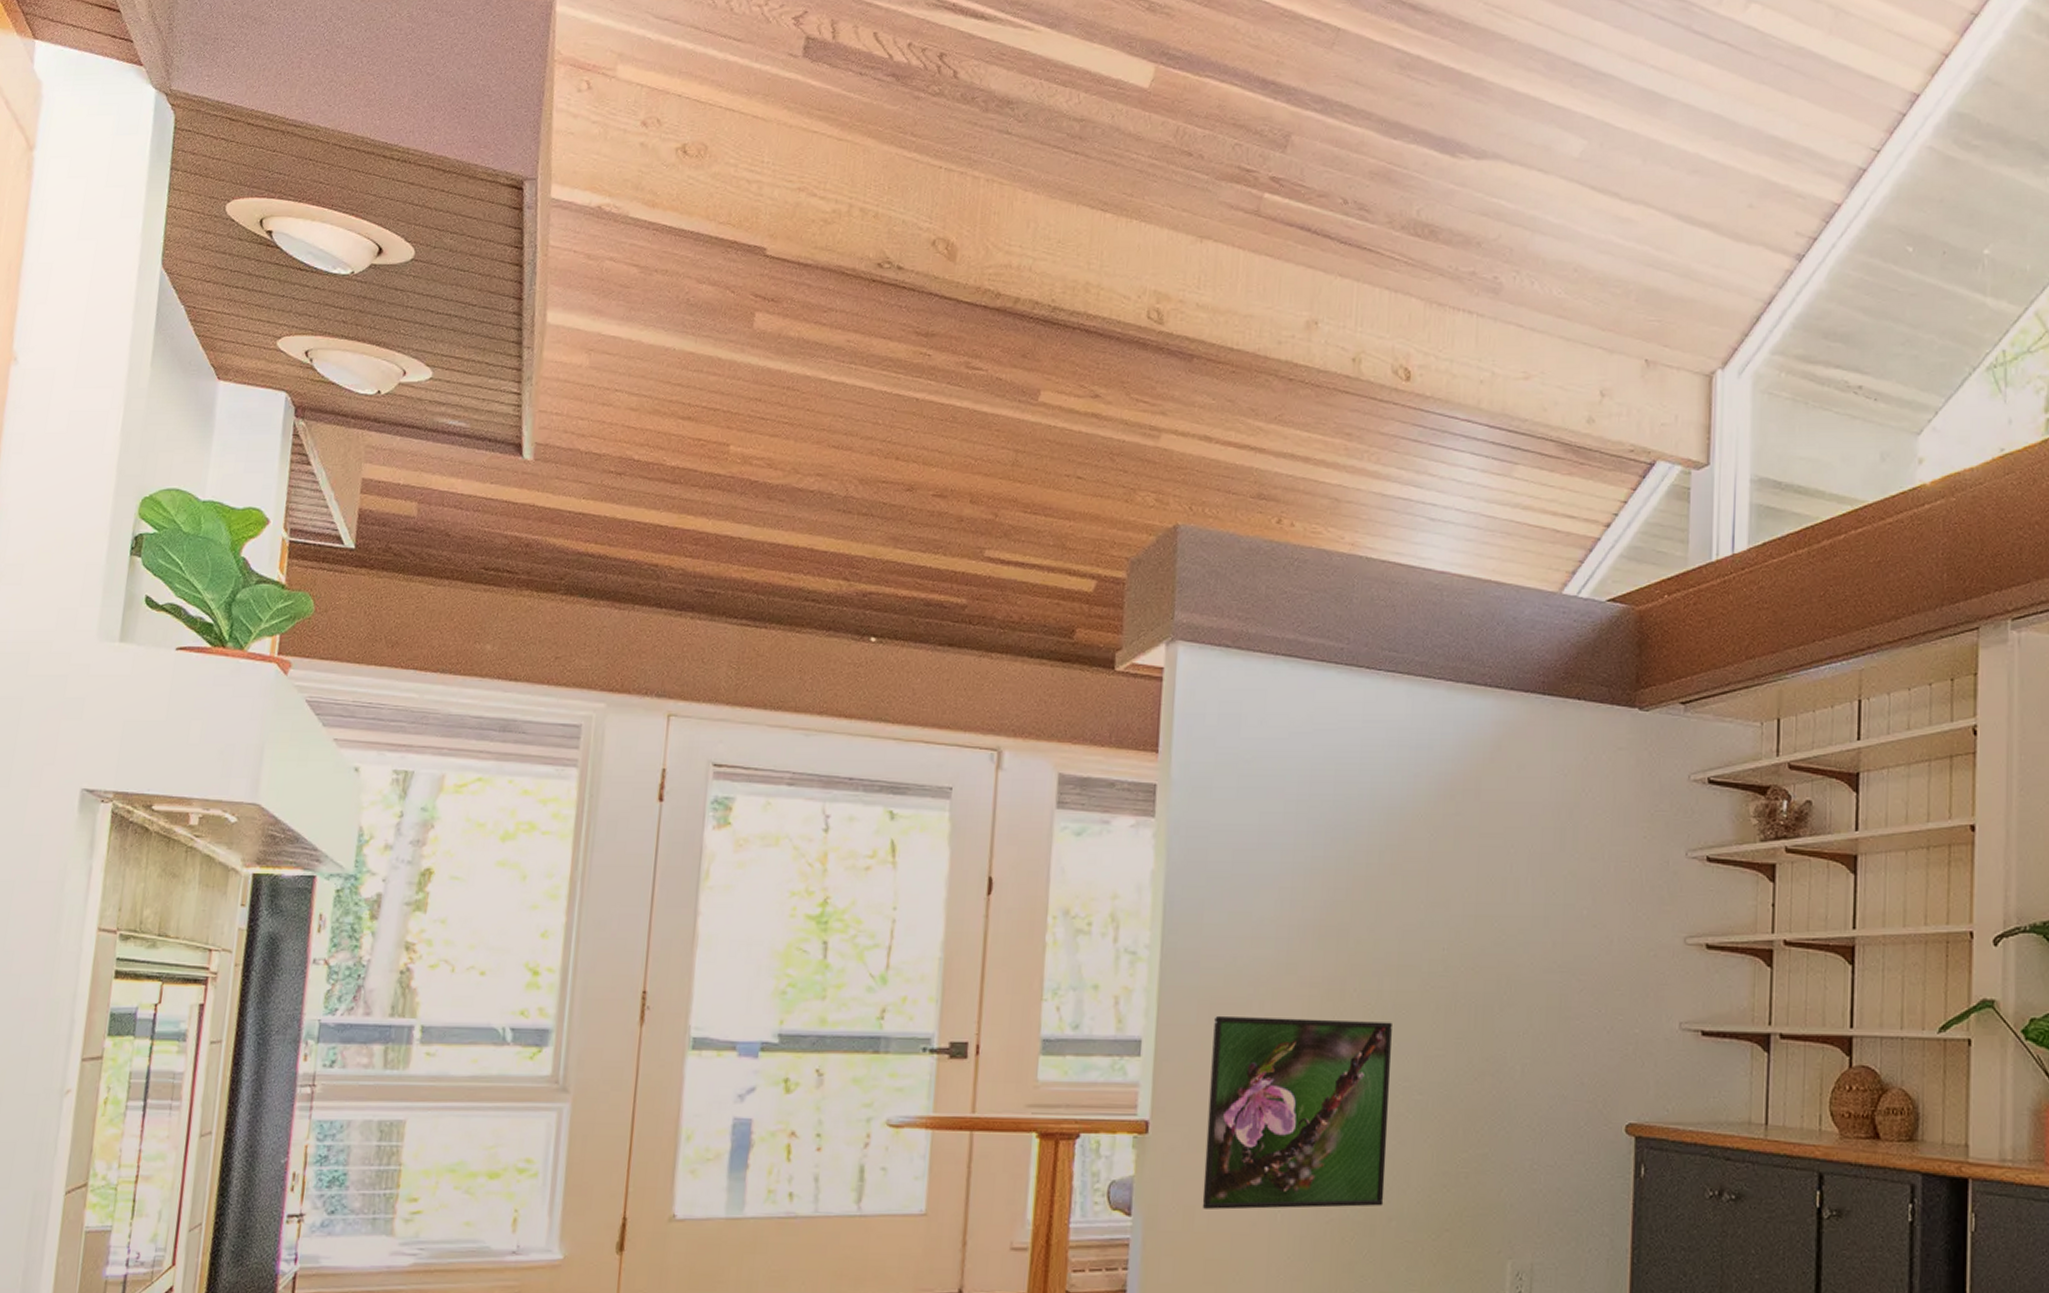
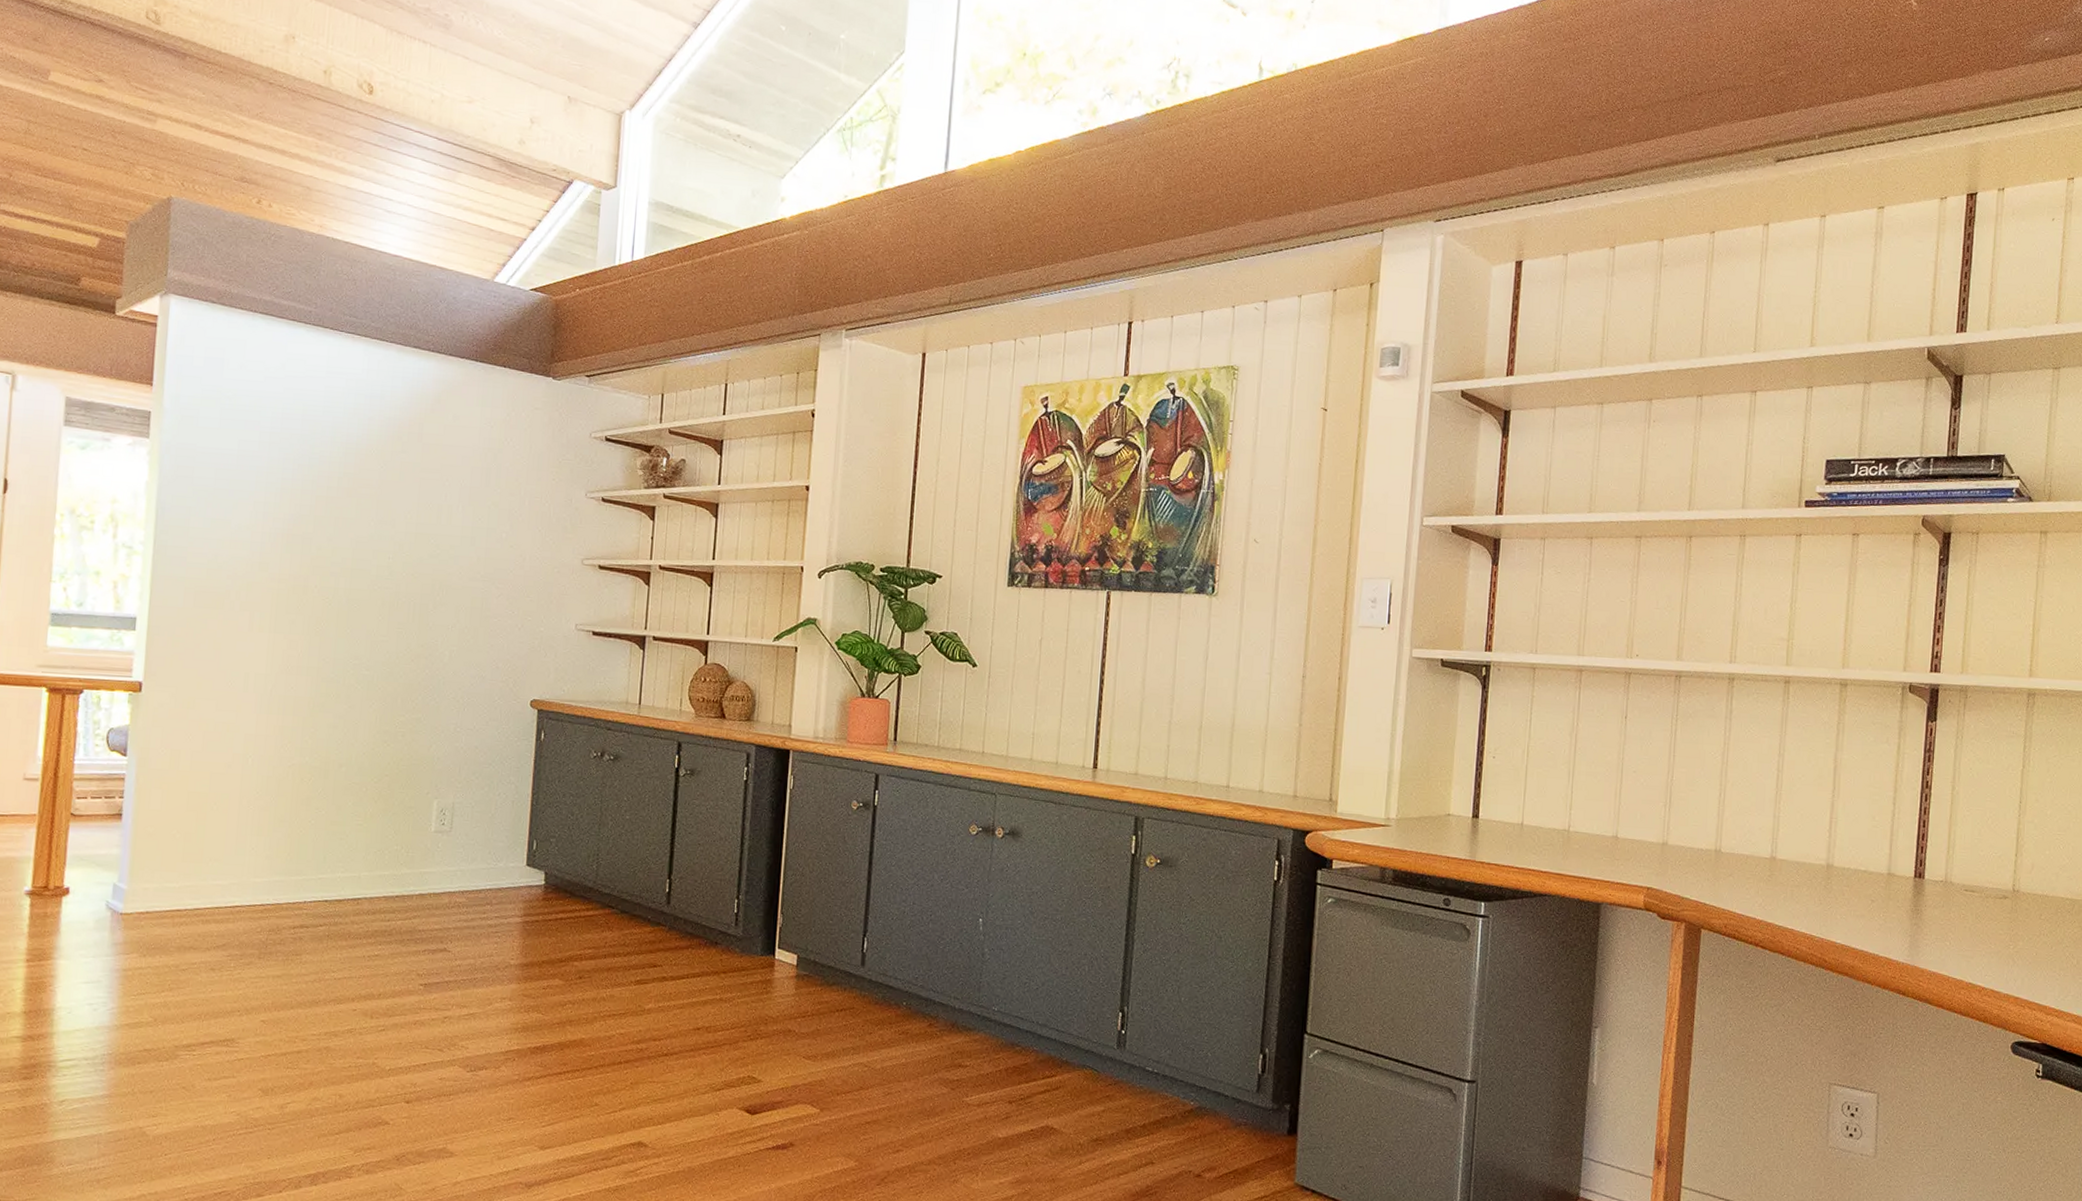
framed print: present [1202,1015,1392,1210] -> none [186,601,346,756]

